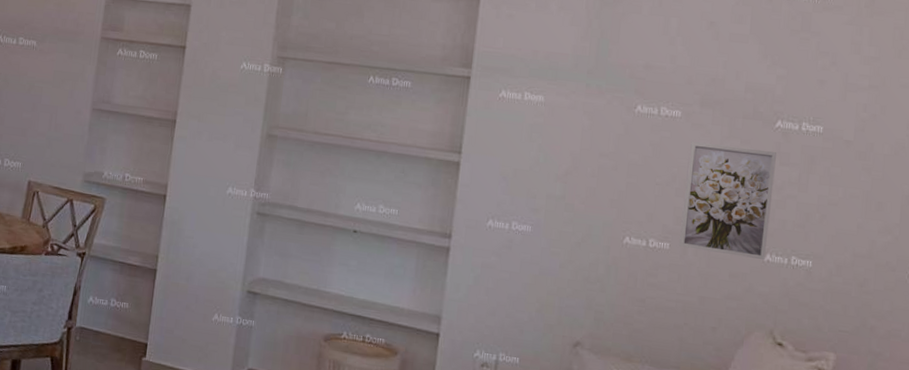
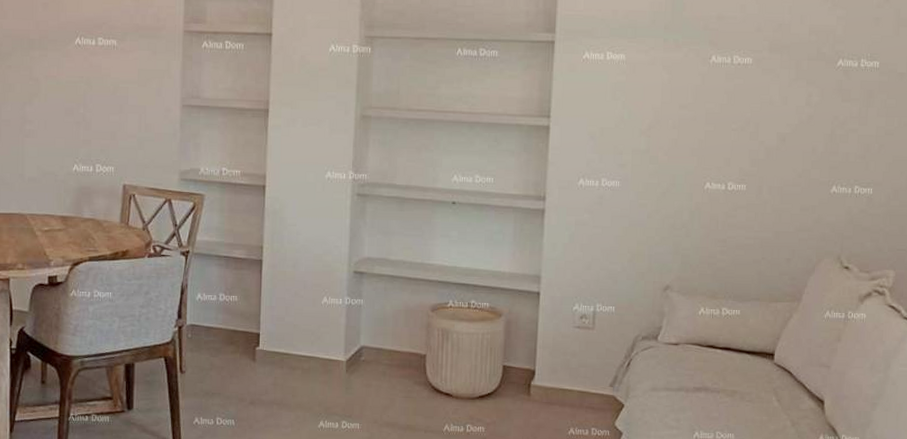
wall art: present [679,142,776,260] -> none [755,87,839,192]

